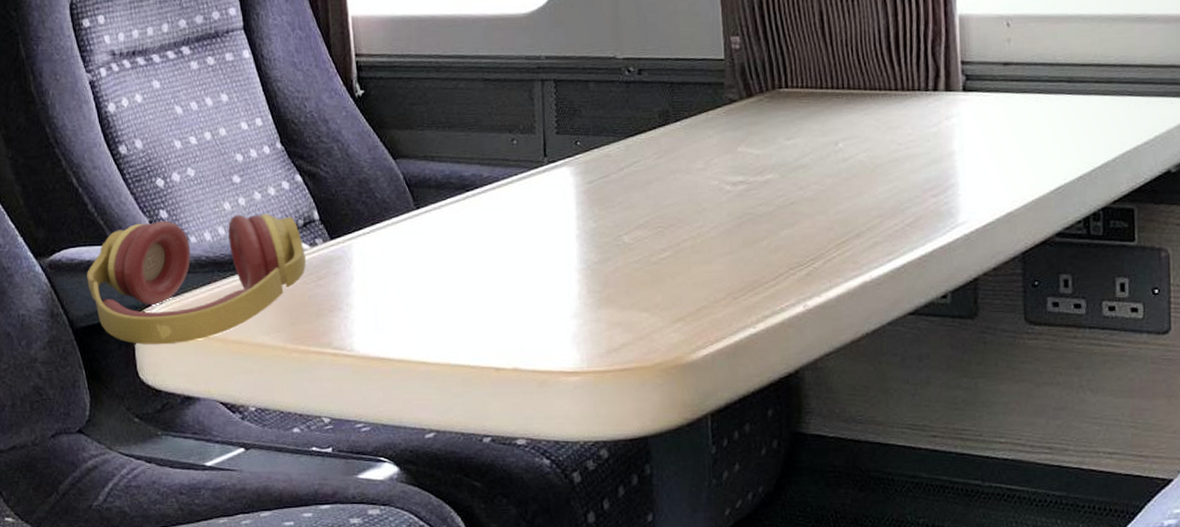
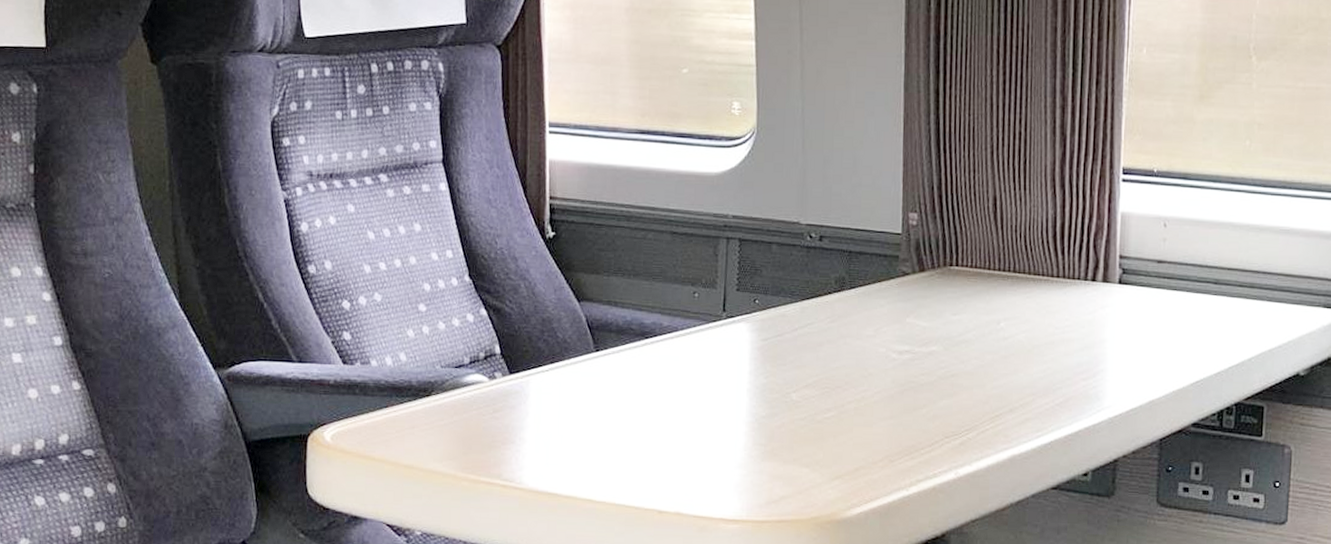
headphones: present [87,213,306,345] -> none [264,342,484,464]

